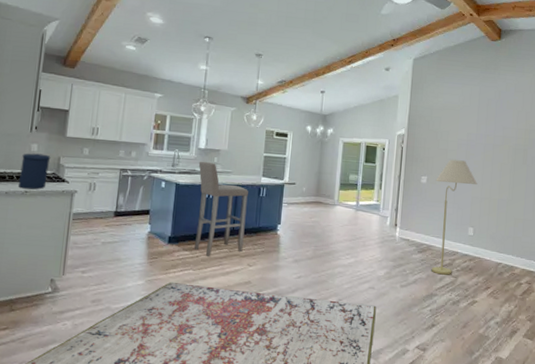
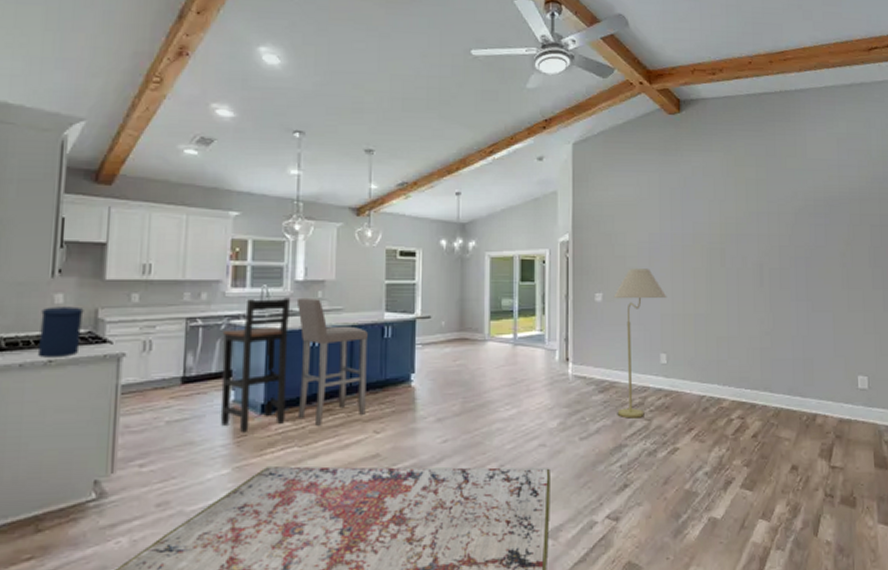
bar stool: none [139,159,195,256] -> present [220,297,291,433]

